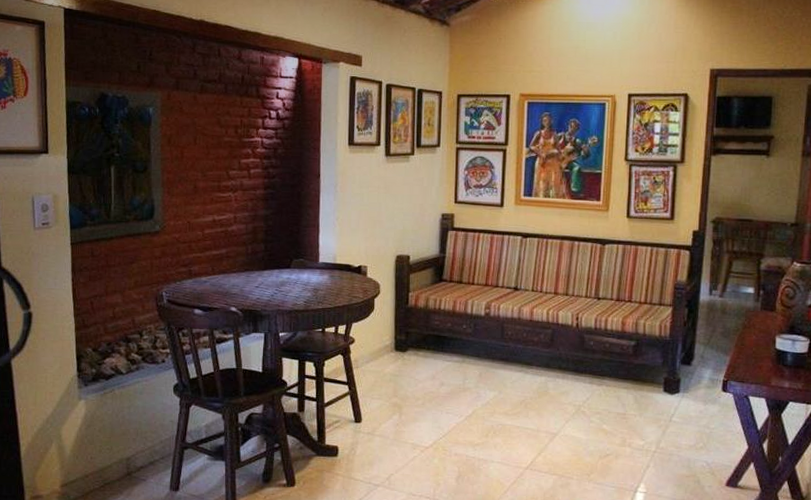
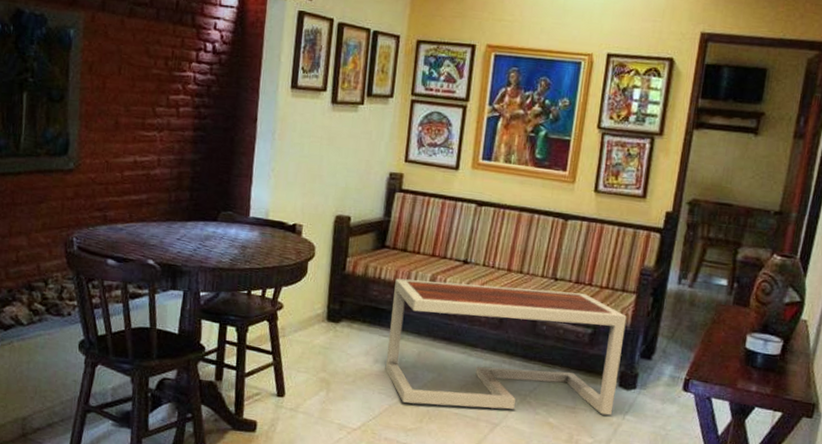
coffee table: none [451,308,666,421] -> present [386,278,627,416]

